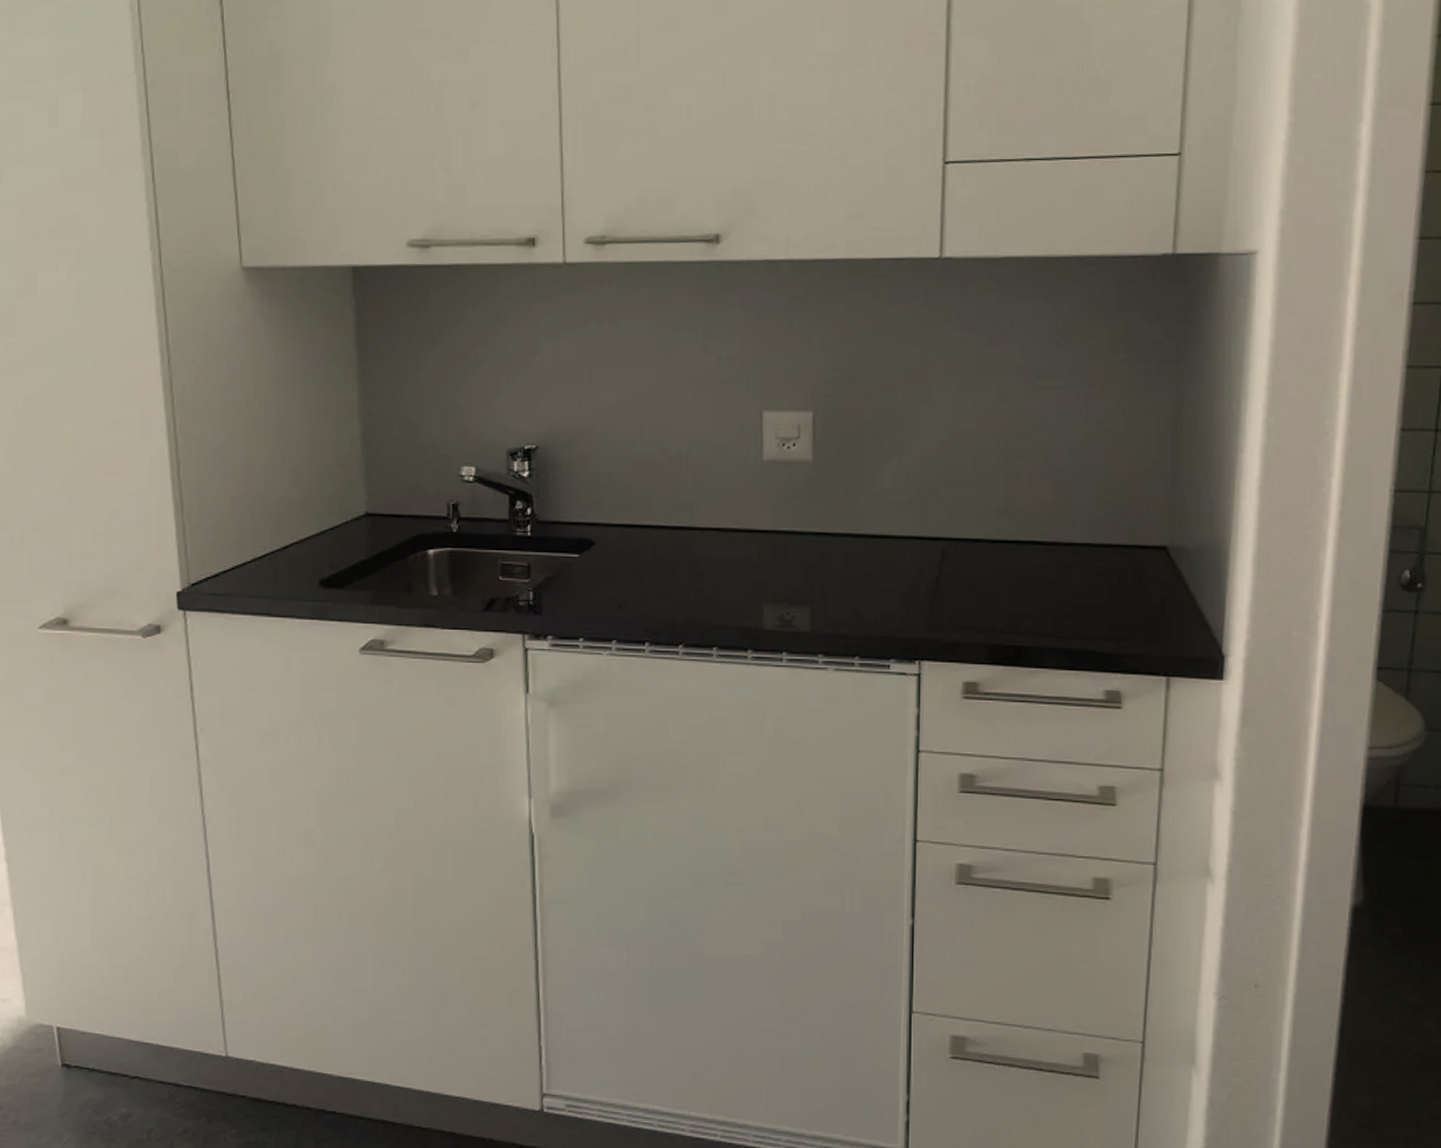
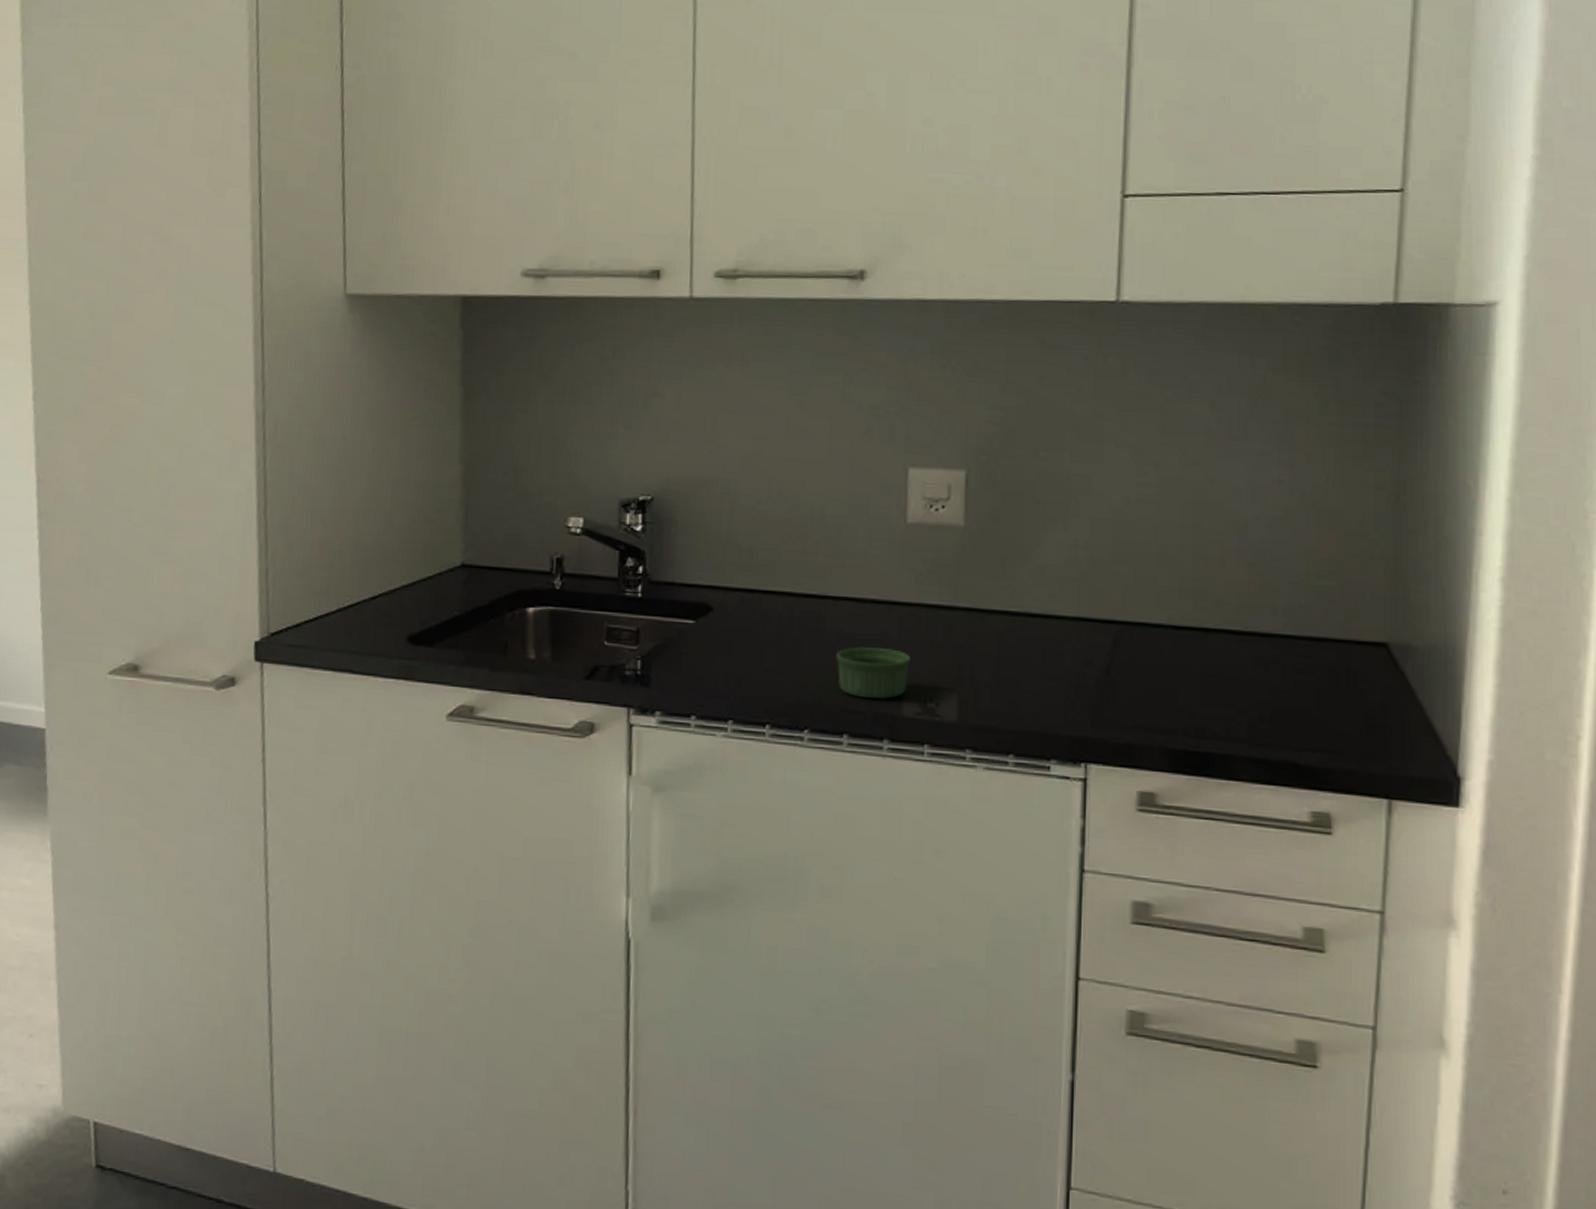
ramekin: none [704,571,769,615] -> present [836,647,911,700]

